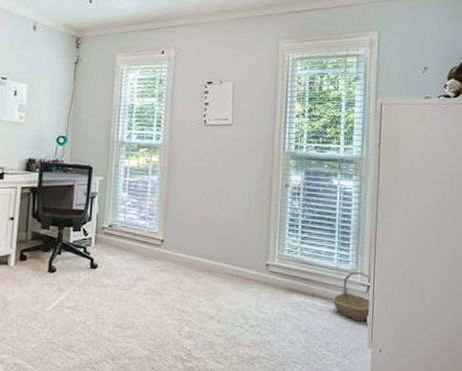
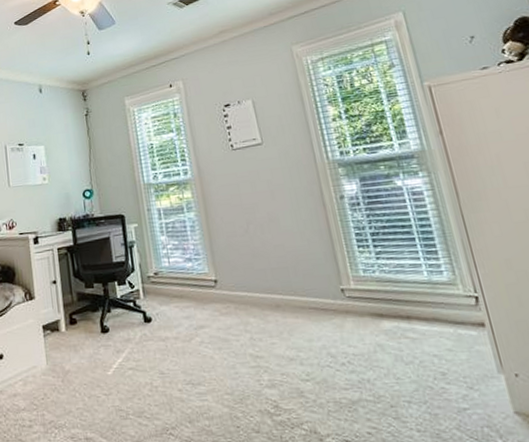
basket: present [332,271,372,322] -> none [433,281,487,342]

